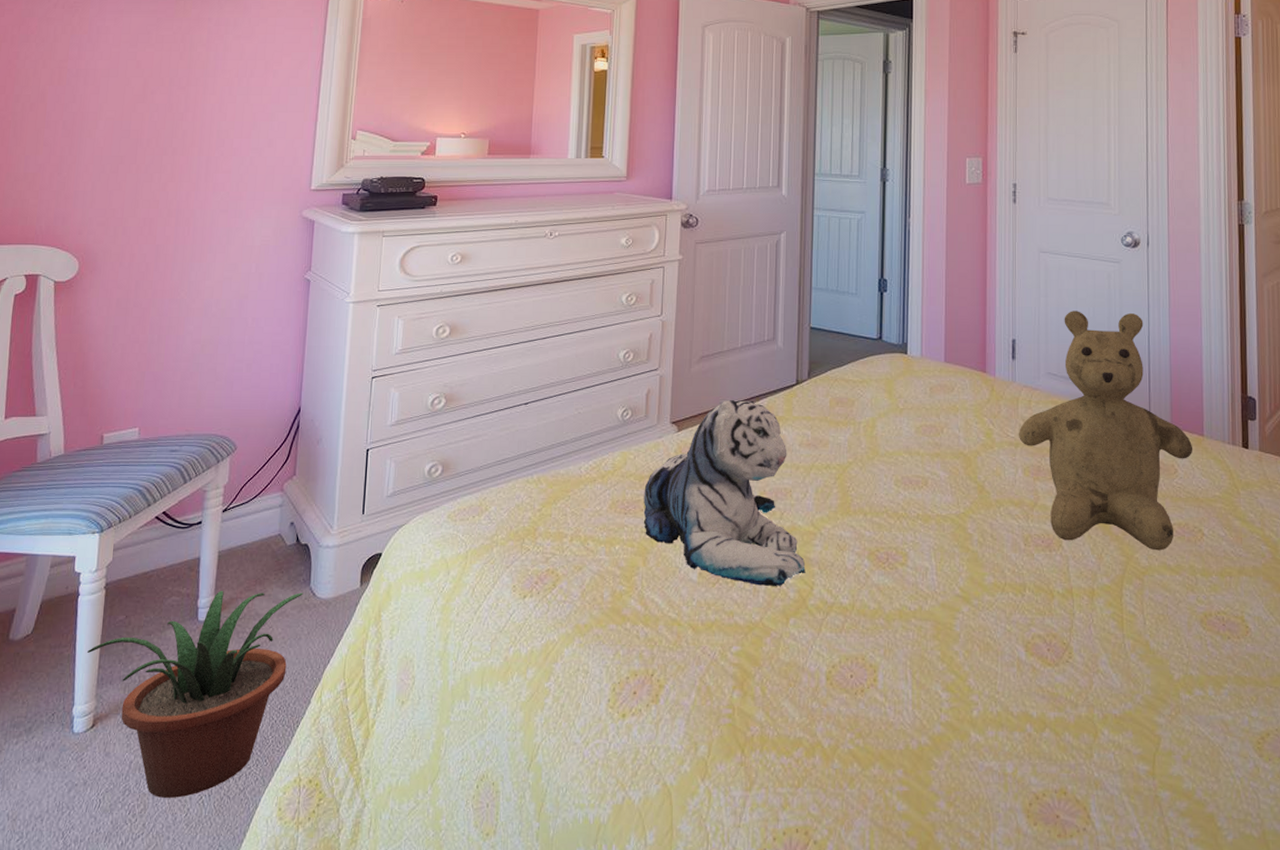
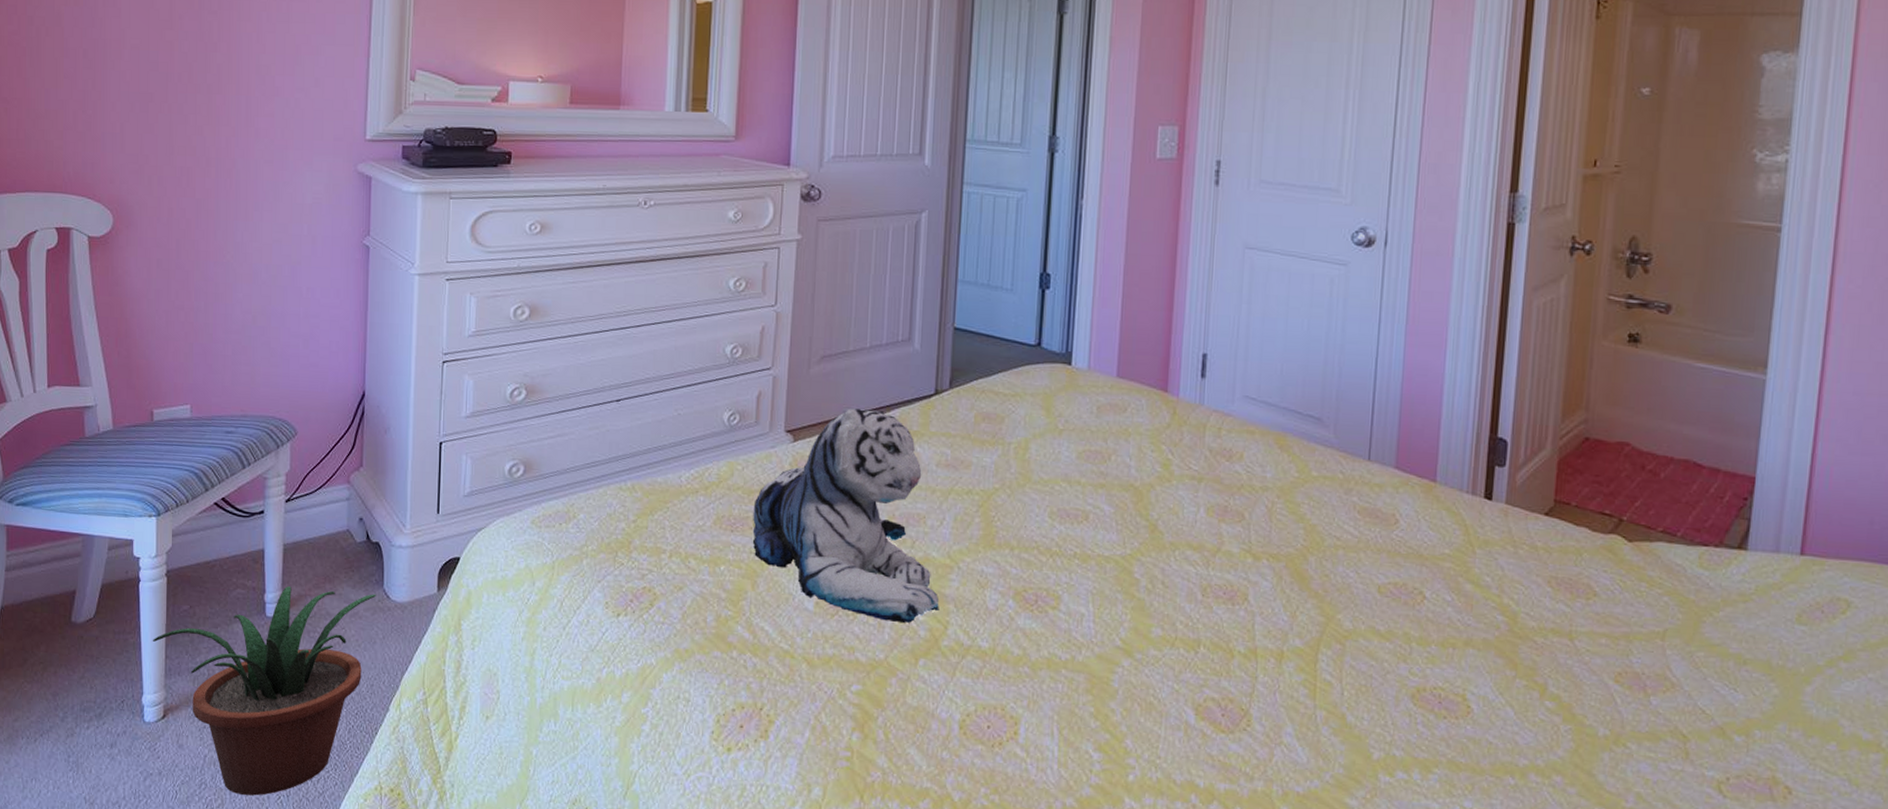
teddy bear: present [1018,311,1193,551] -> none [1202,322,1422,613]

